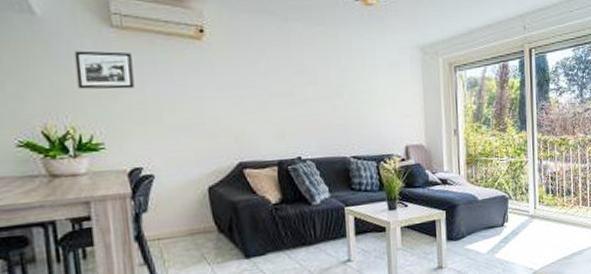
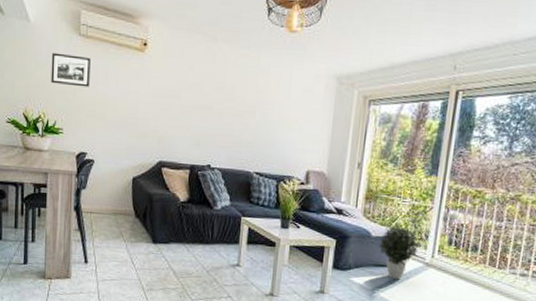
potted plant: none [485,184,523,238] -> present [378,226,421,280]

